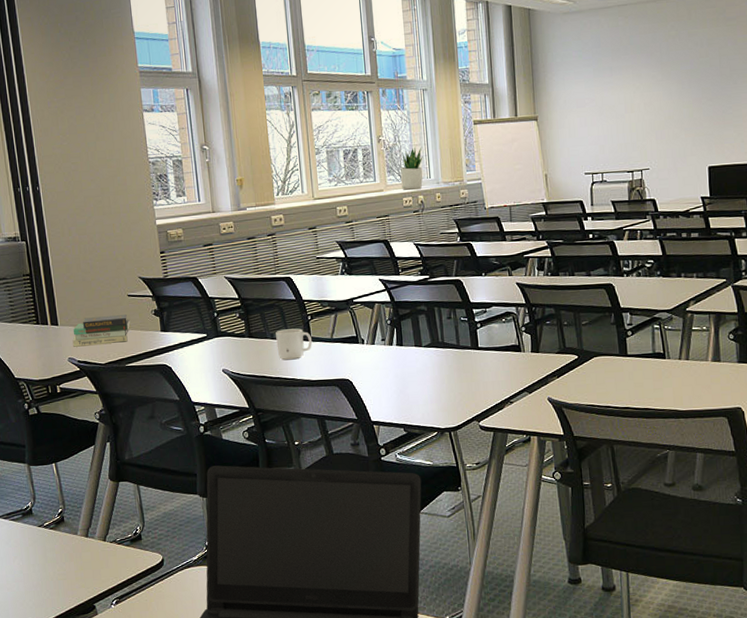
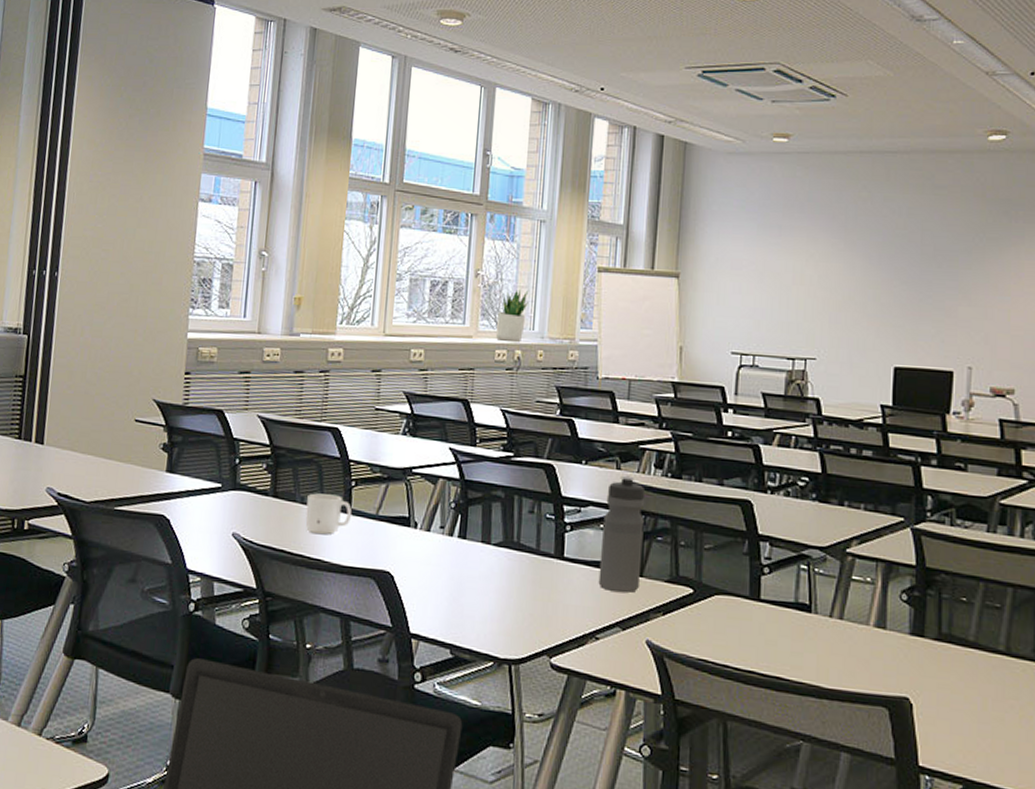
books: present [72,315,131,347] -> none [55,440,132,479]
water bottle: none [504,279,538,367] -> present [598,475,646,593]

